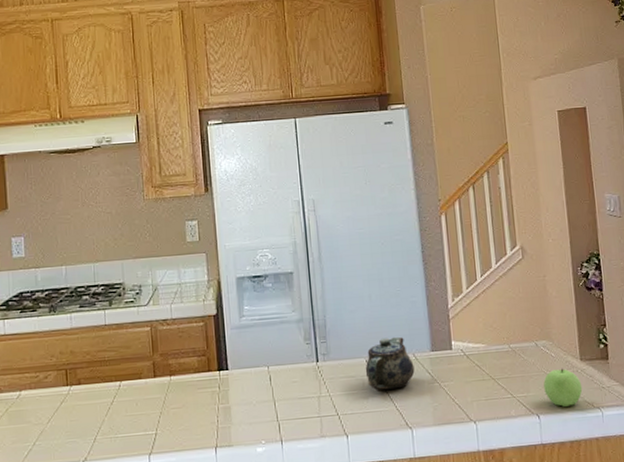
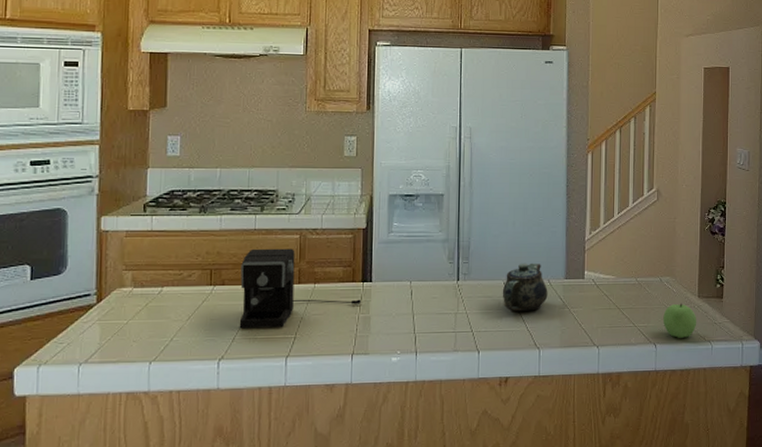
coffee maker: none [95,341,219,428] -> present [239,248,361,329]

